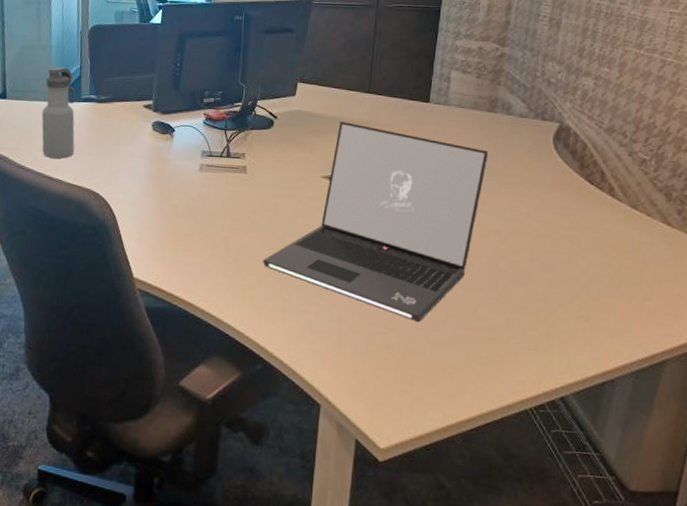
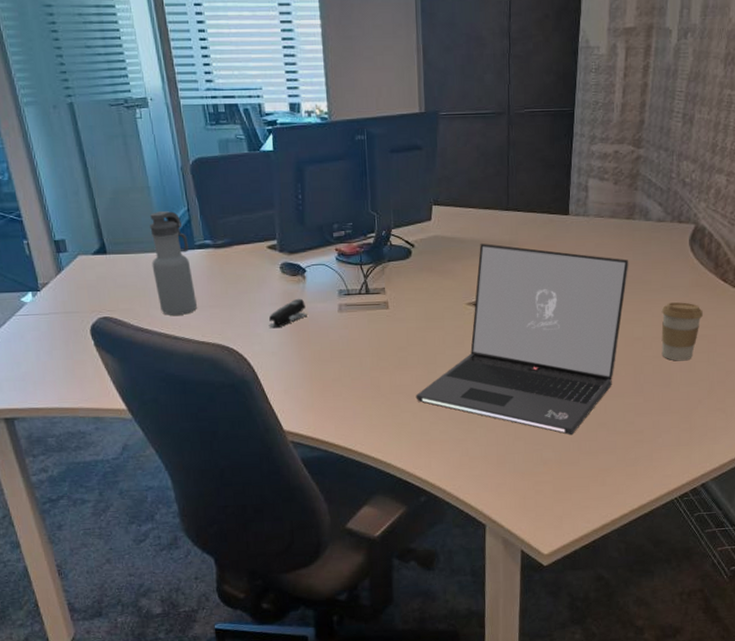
stapler: none [134,154,170,180] -> present [269,298,307,329]
coffee cup: none [519,198,566,260] -> present [661,302,703,361]

